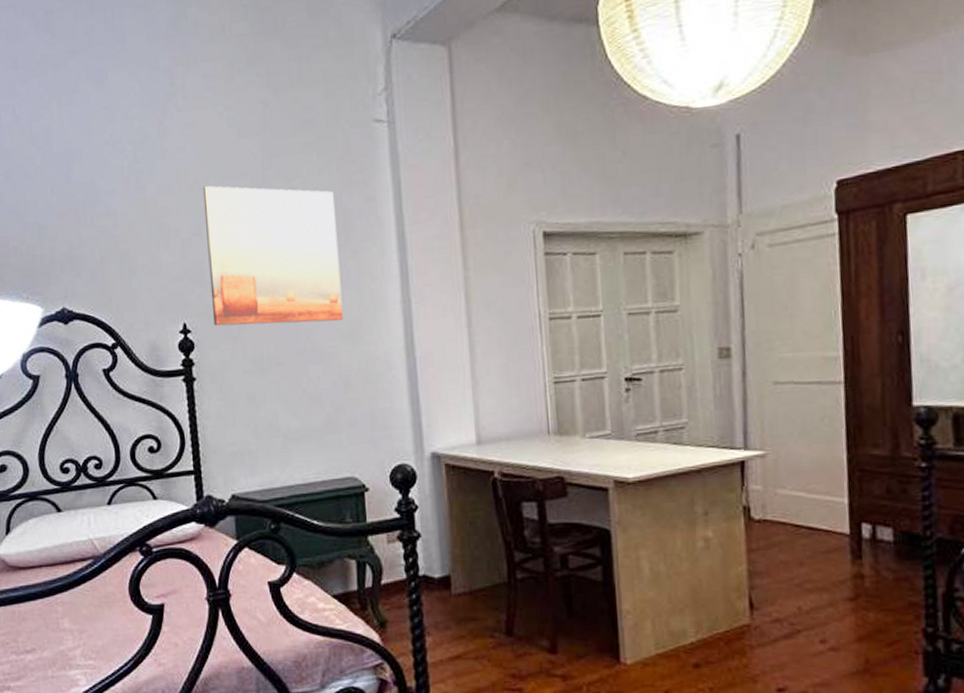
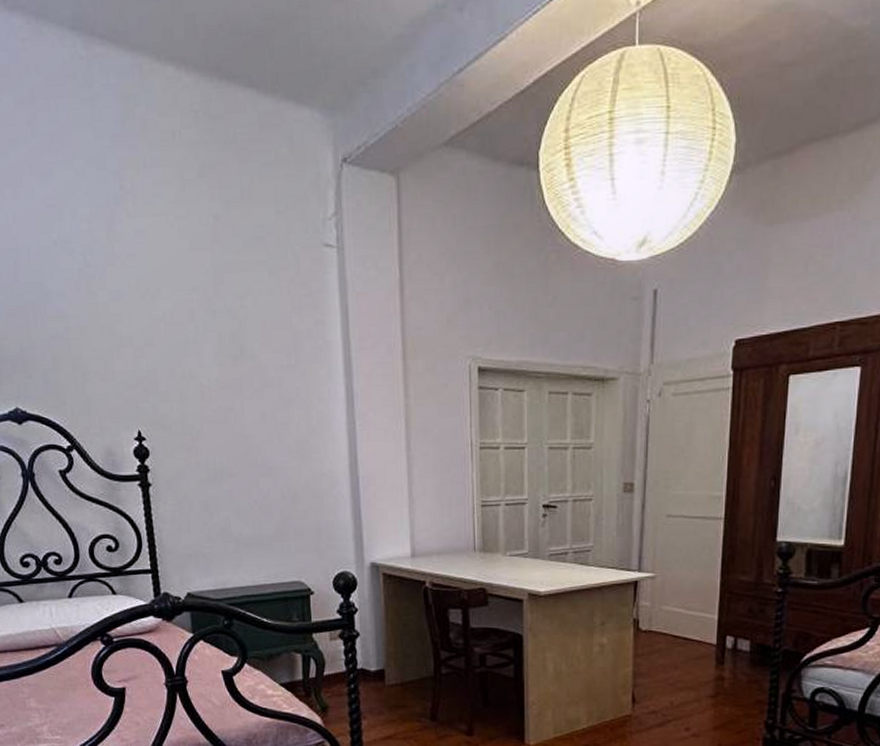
wall art: present [202,185,343,326] -> none [154,296,292,438]

